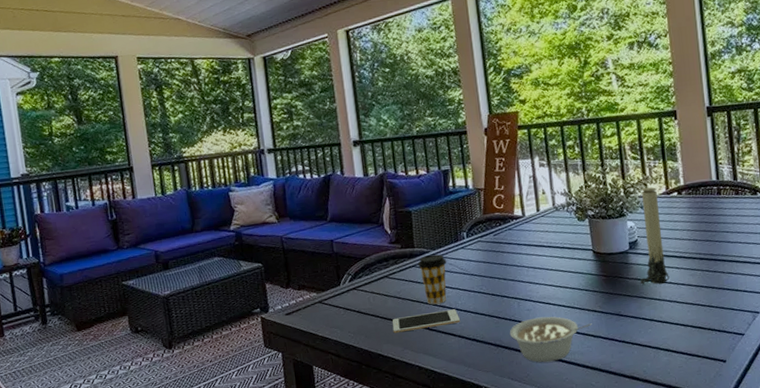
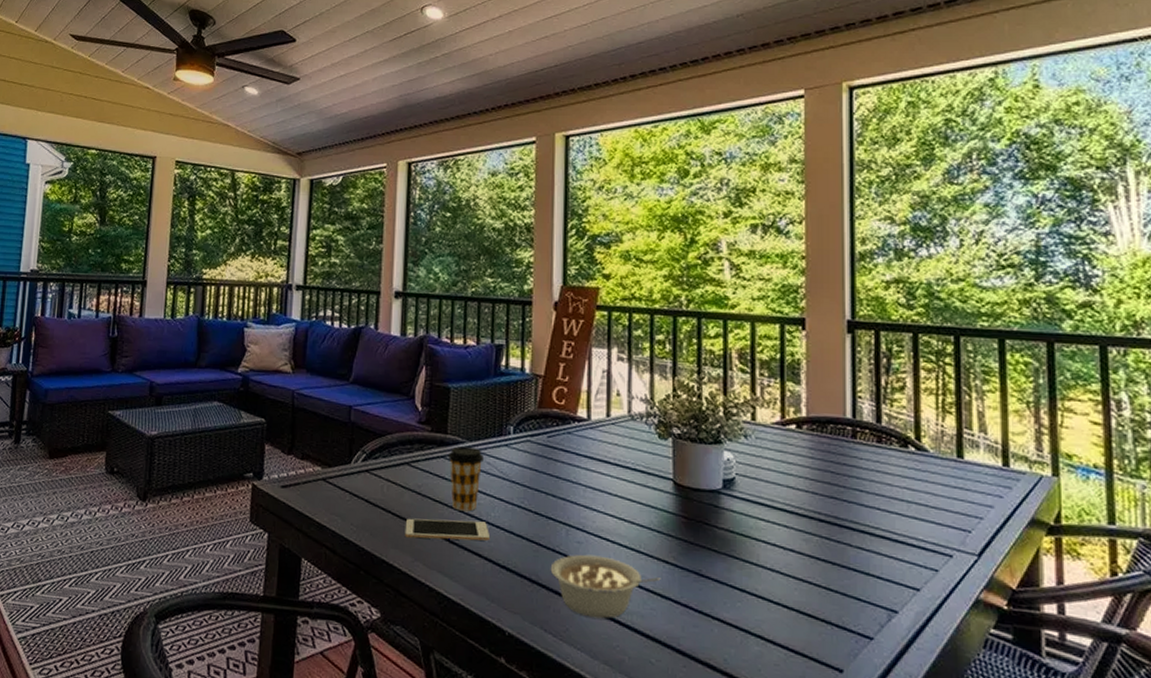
candle: present [640,187,670,285] -> none [733,410,774,544]

